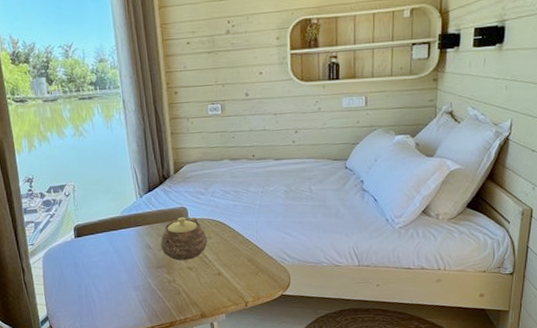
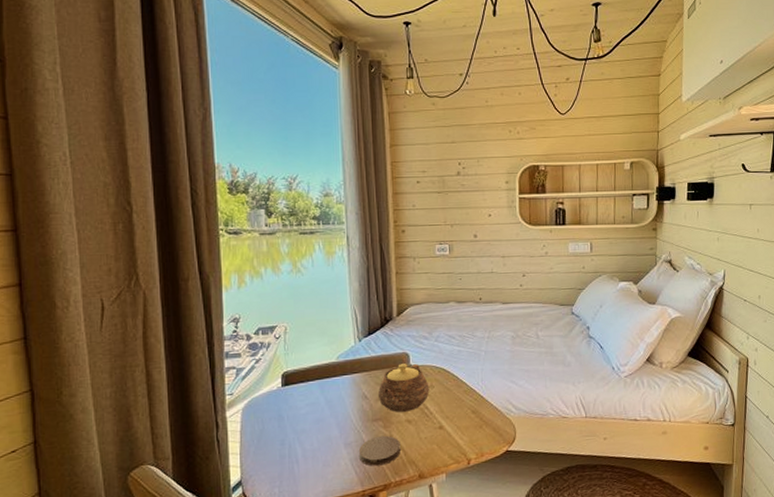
coaster: none [146,280,184,306] -> present [358,435,401,466]

